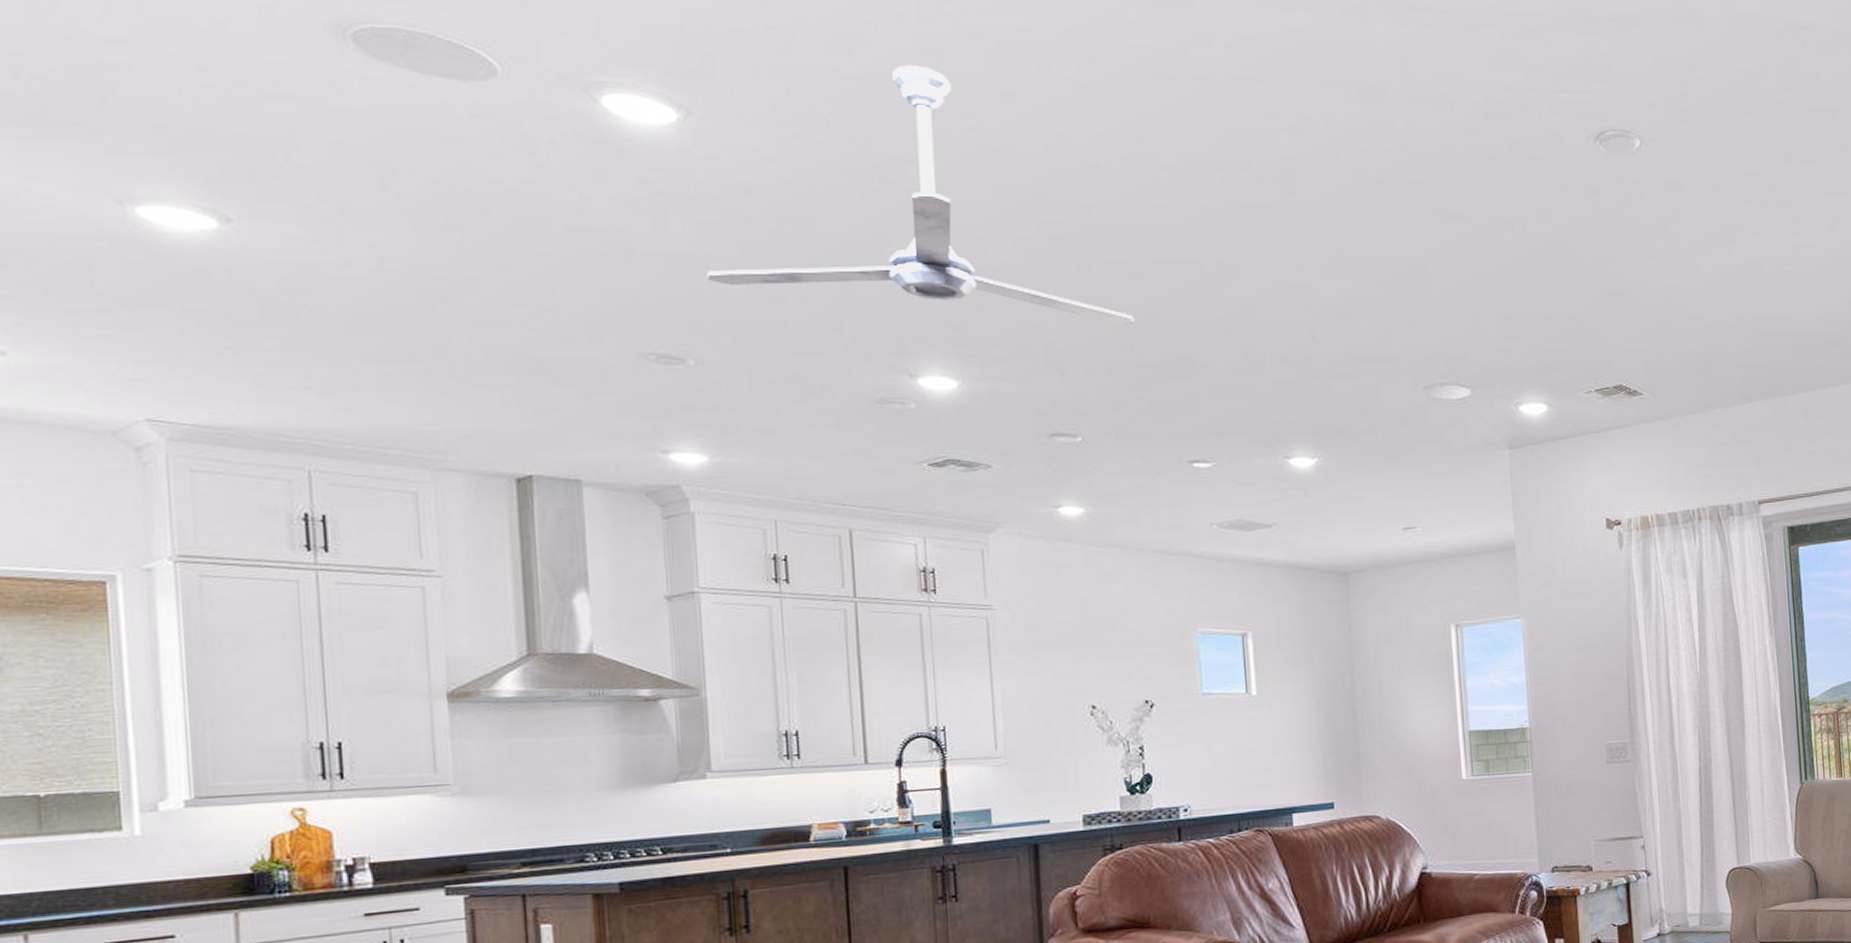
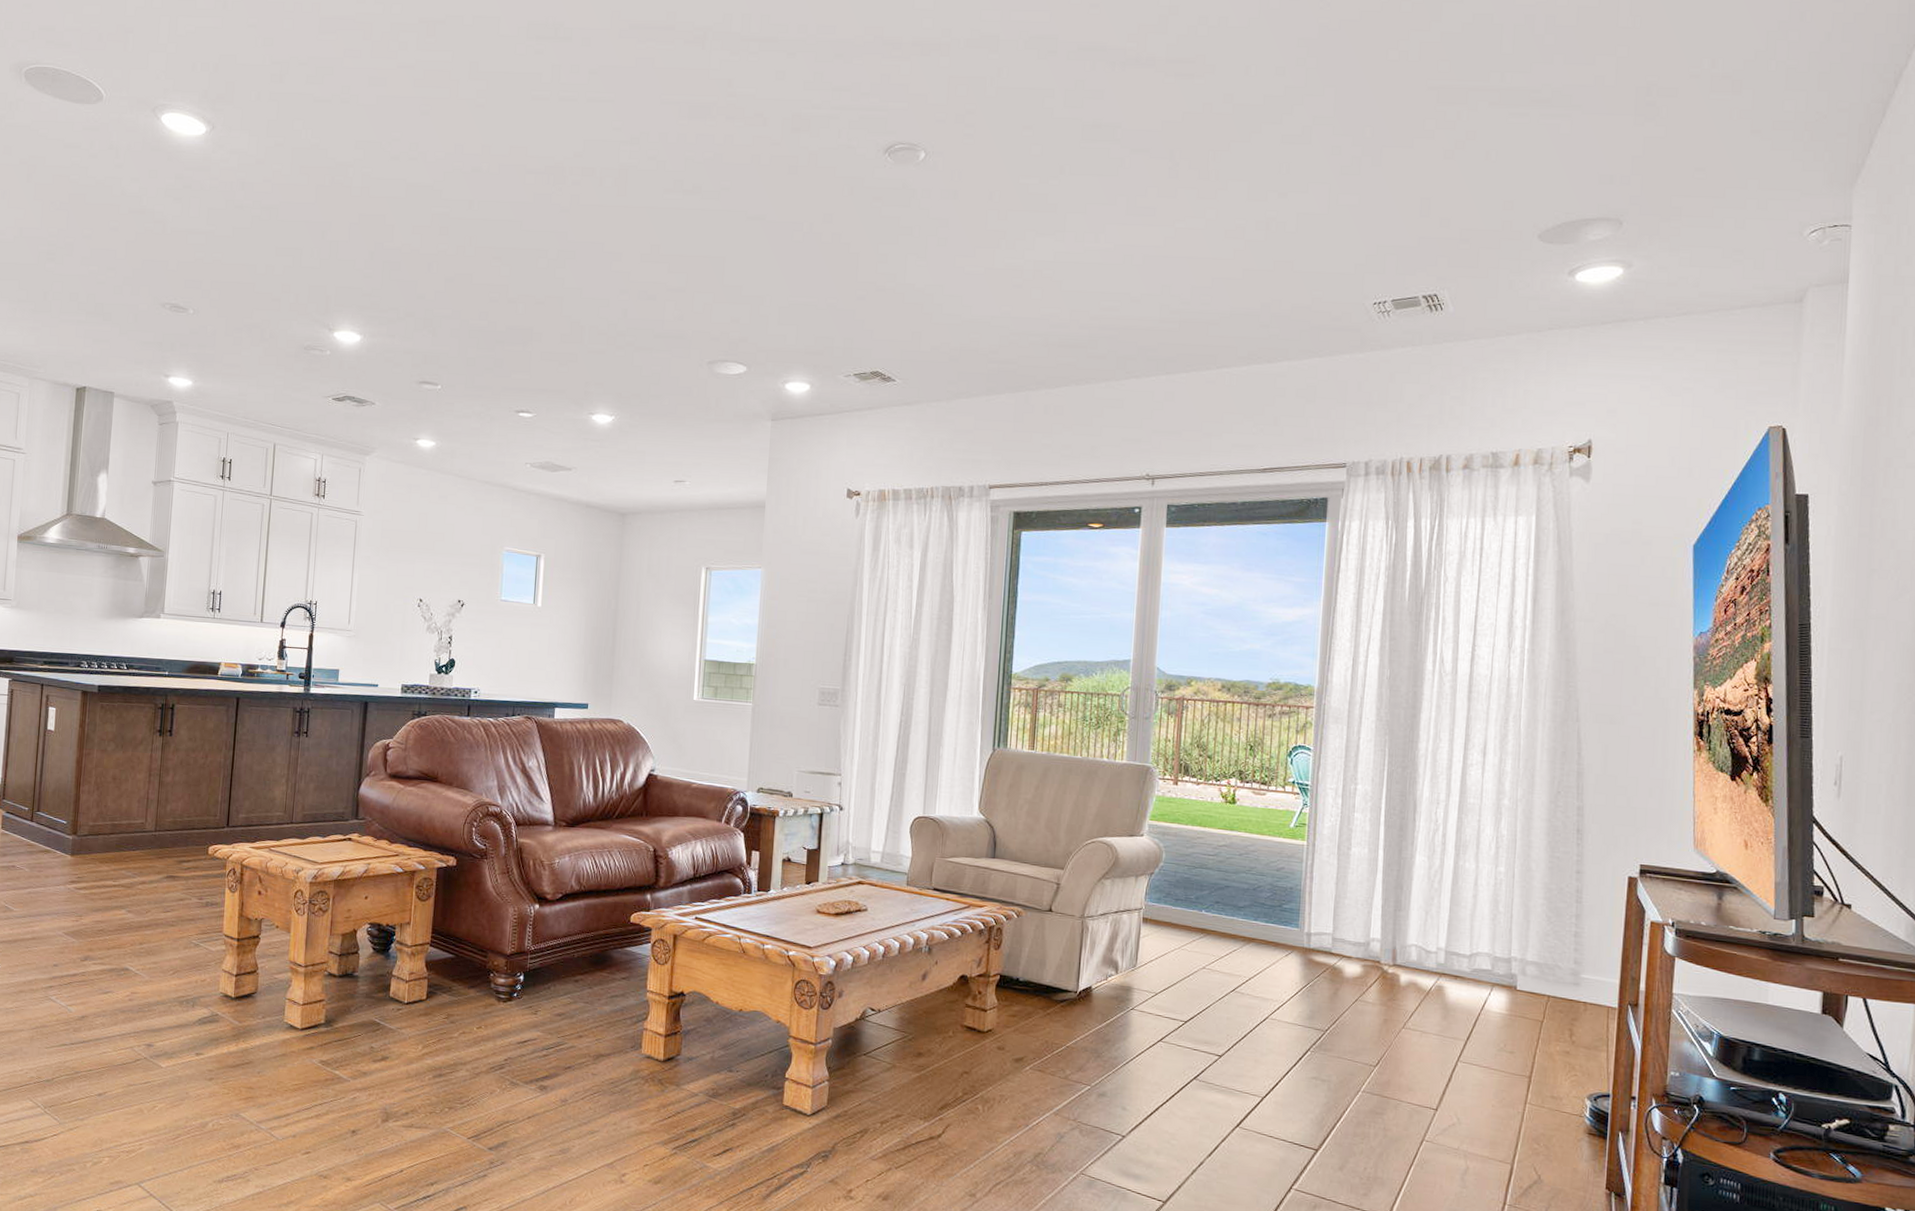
ceiling fan: present [707,65,1135,324] -> none [209,90,492,298]

